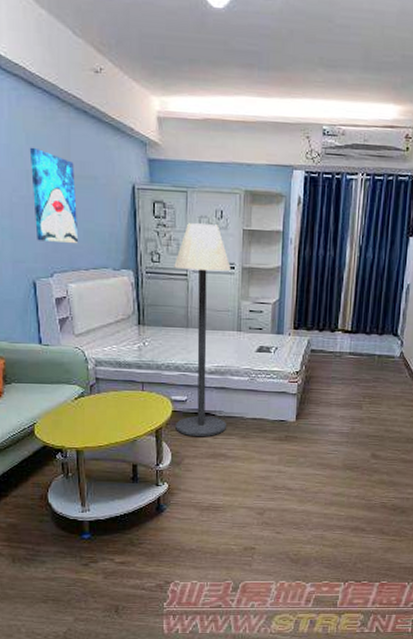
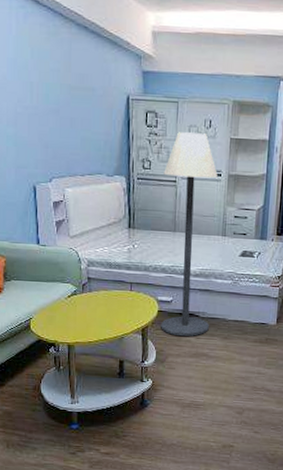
wall art: present [29,147,79,244] -> none [34,61,76,152]

